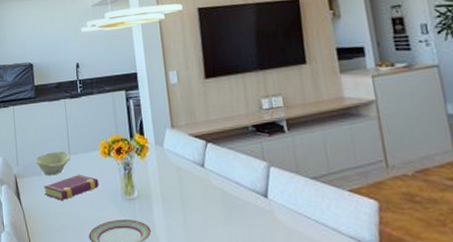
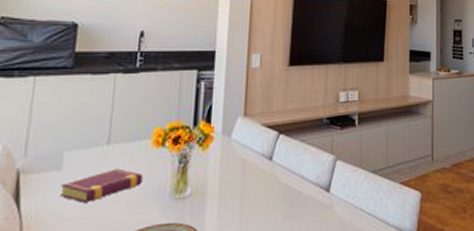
bowl: present [35,151,71,176] -> none [55,139,110,171]

